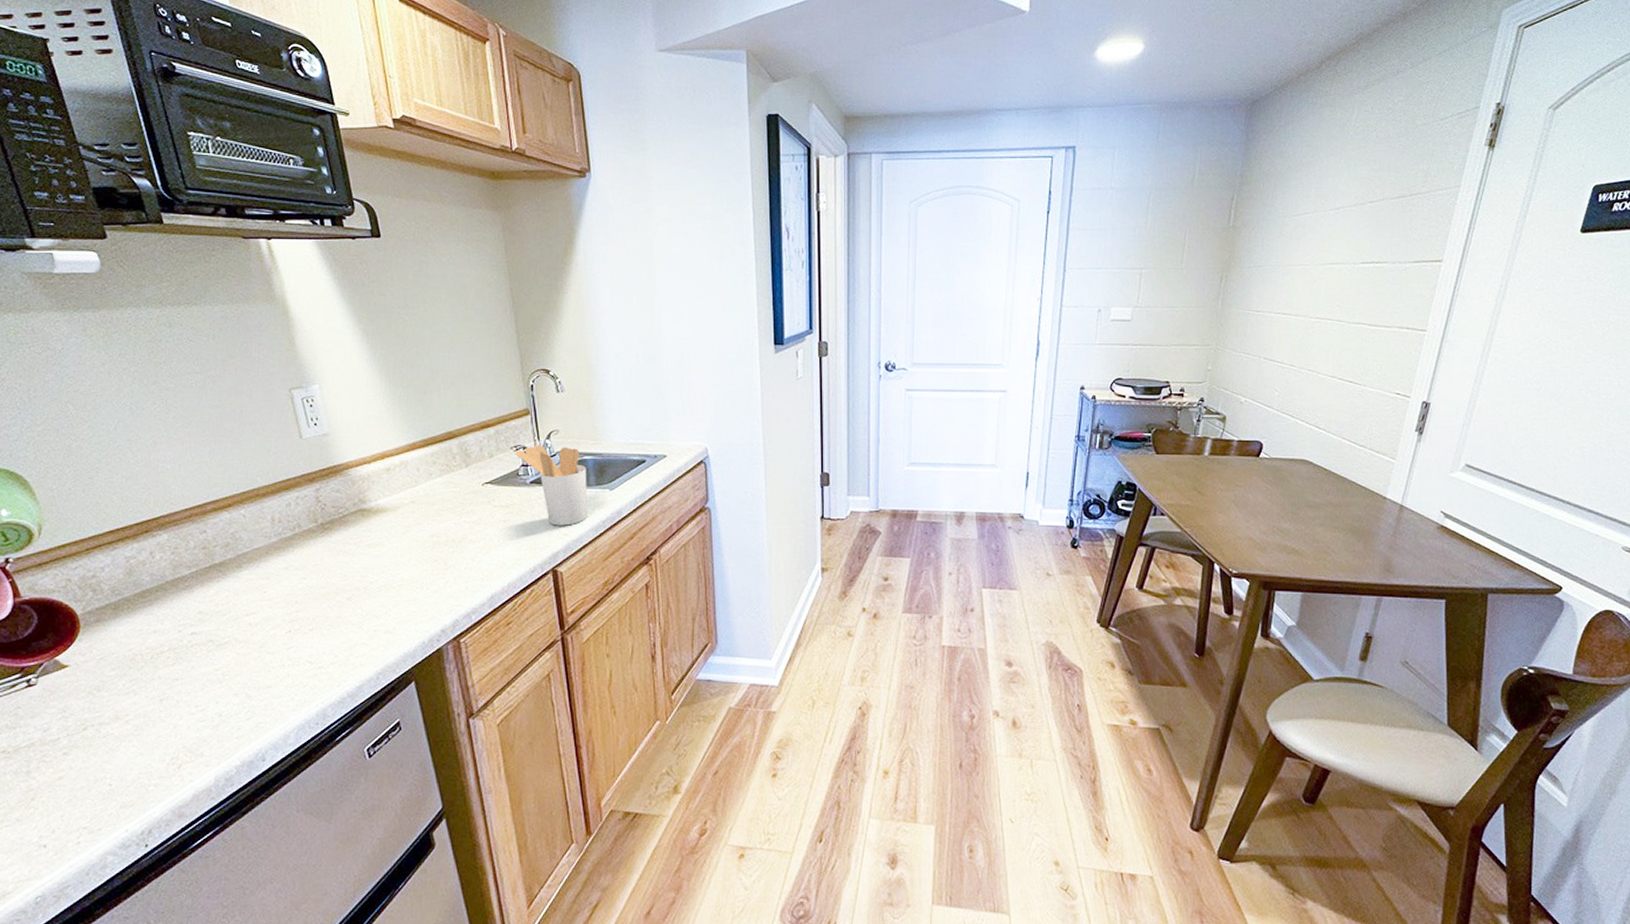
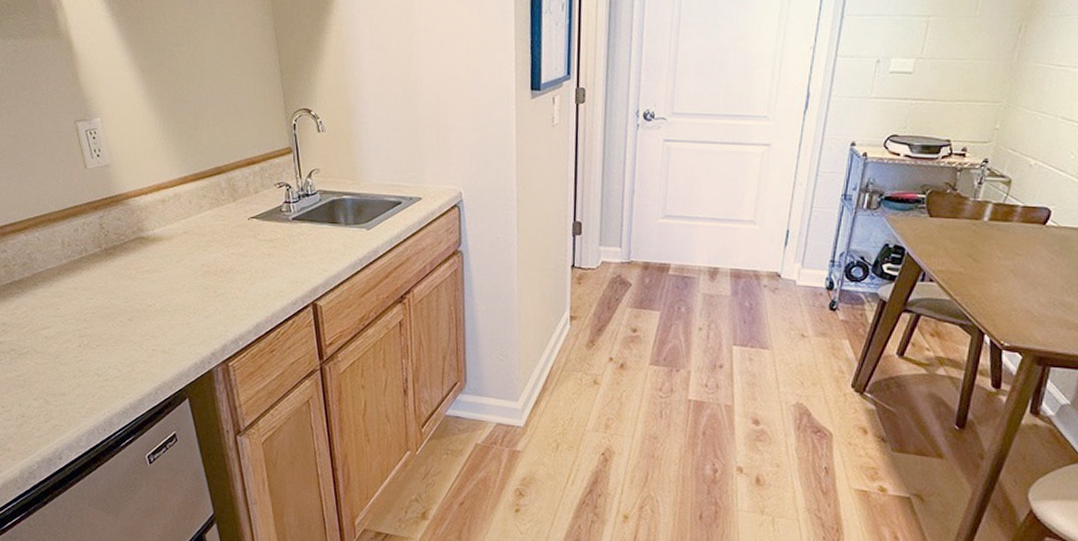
utensil holder: present [515,445,588,526] -> none [278,183,346,262]

